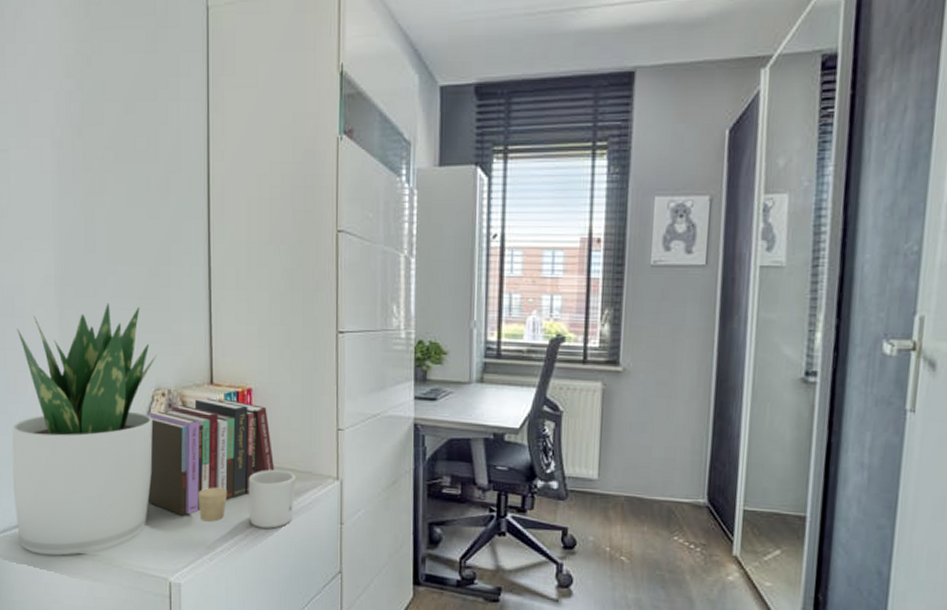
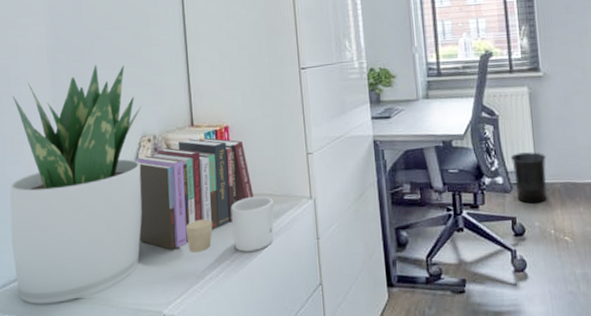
waste bin: none [570,457,612,516] -> present [510,152,547,204]

